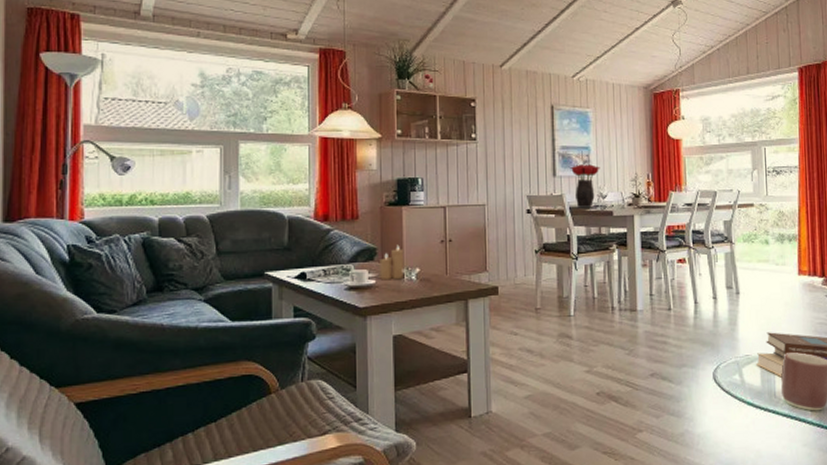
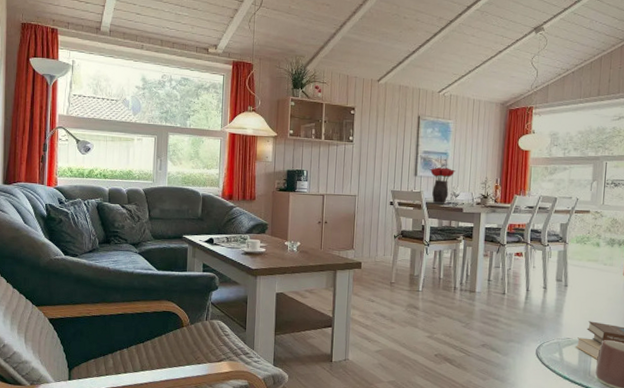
candle: present [380,244,404,281] -> none [269,222,289,250]

